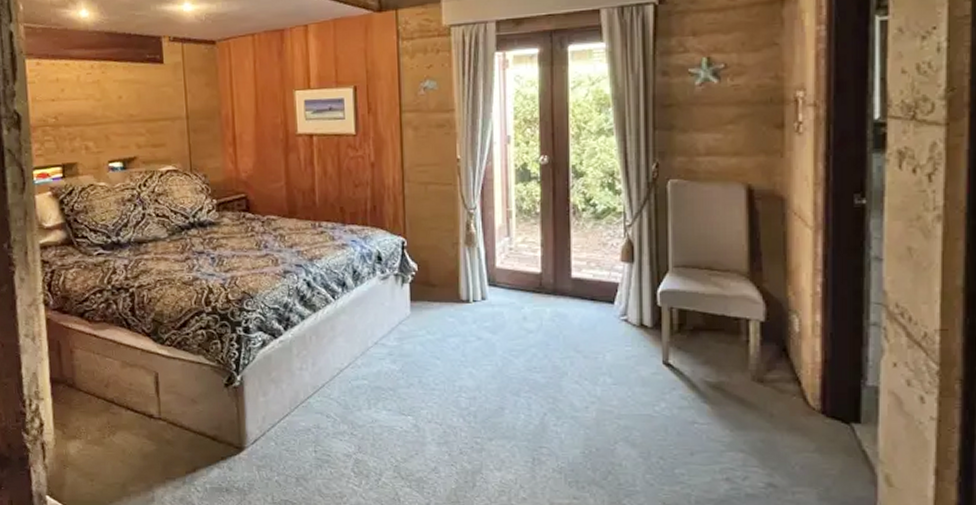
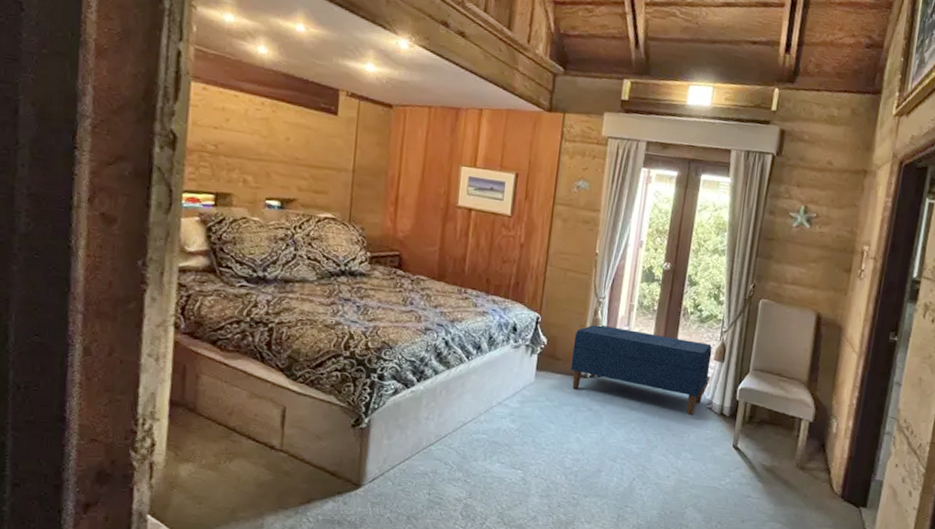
bench: none [448,239,618,332] -> present [570,324,712,416]

